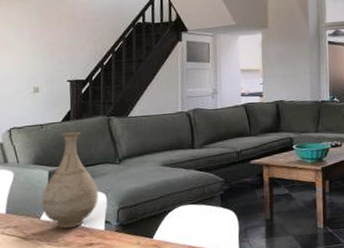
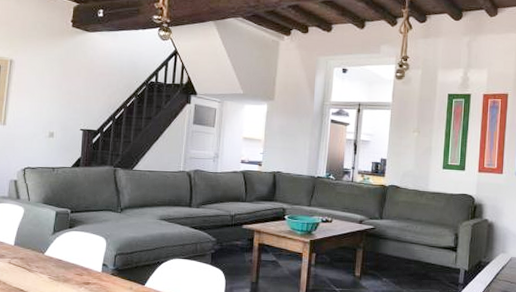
vase: present [41,131,99,229] -> none [46,177,100,266]

